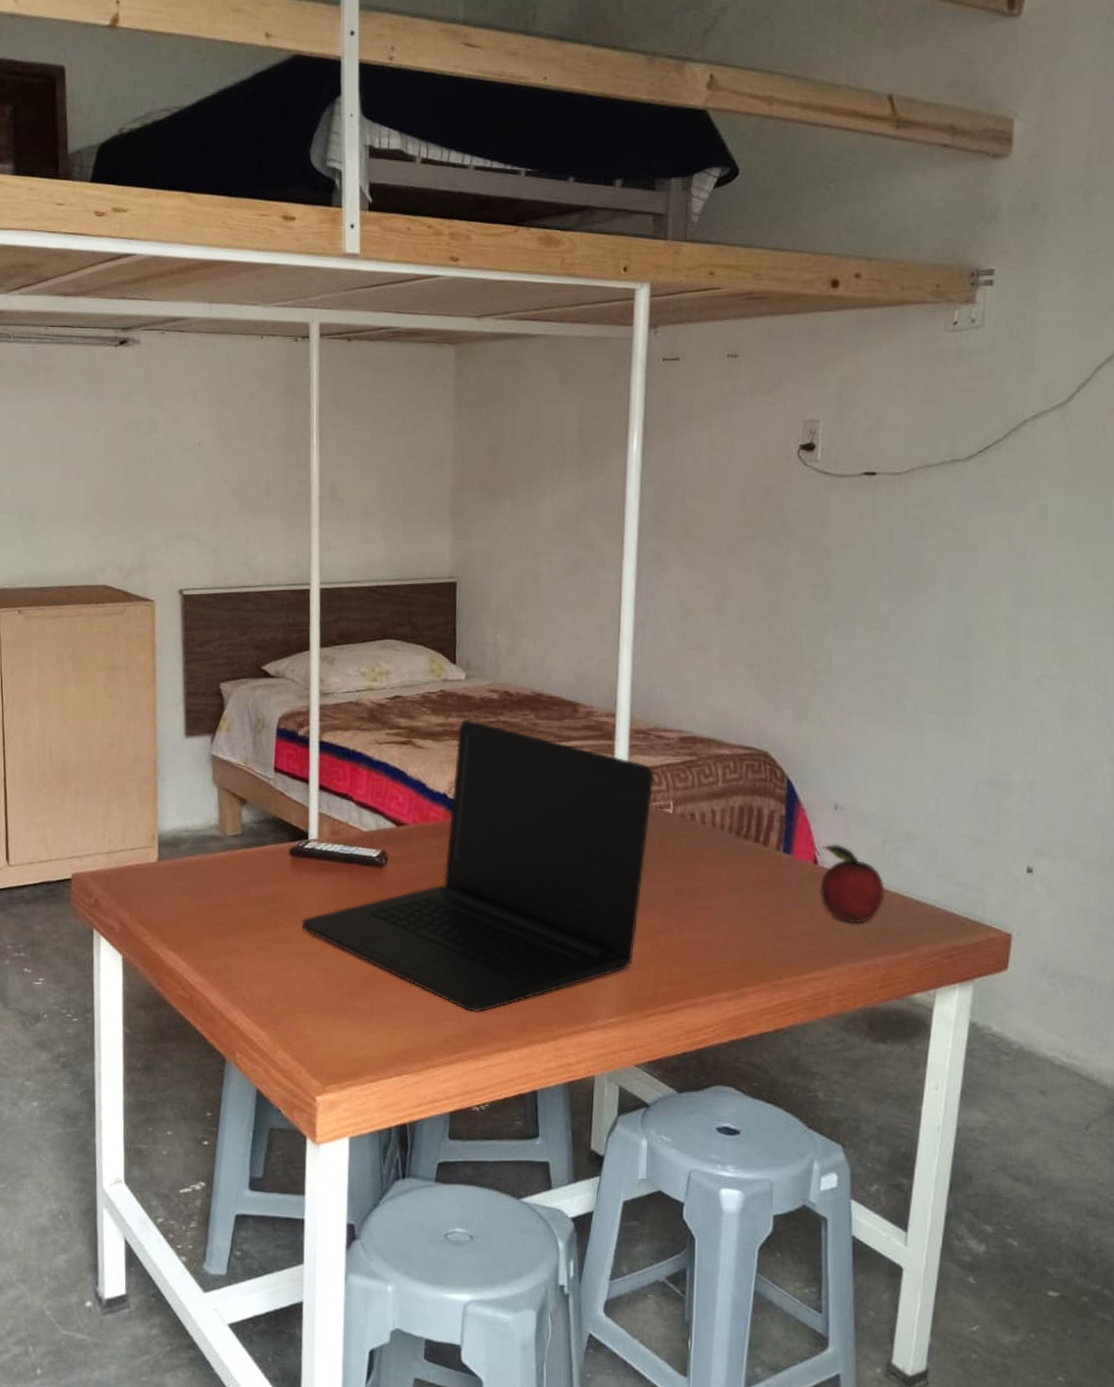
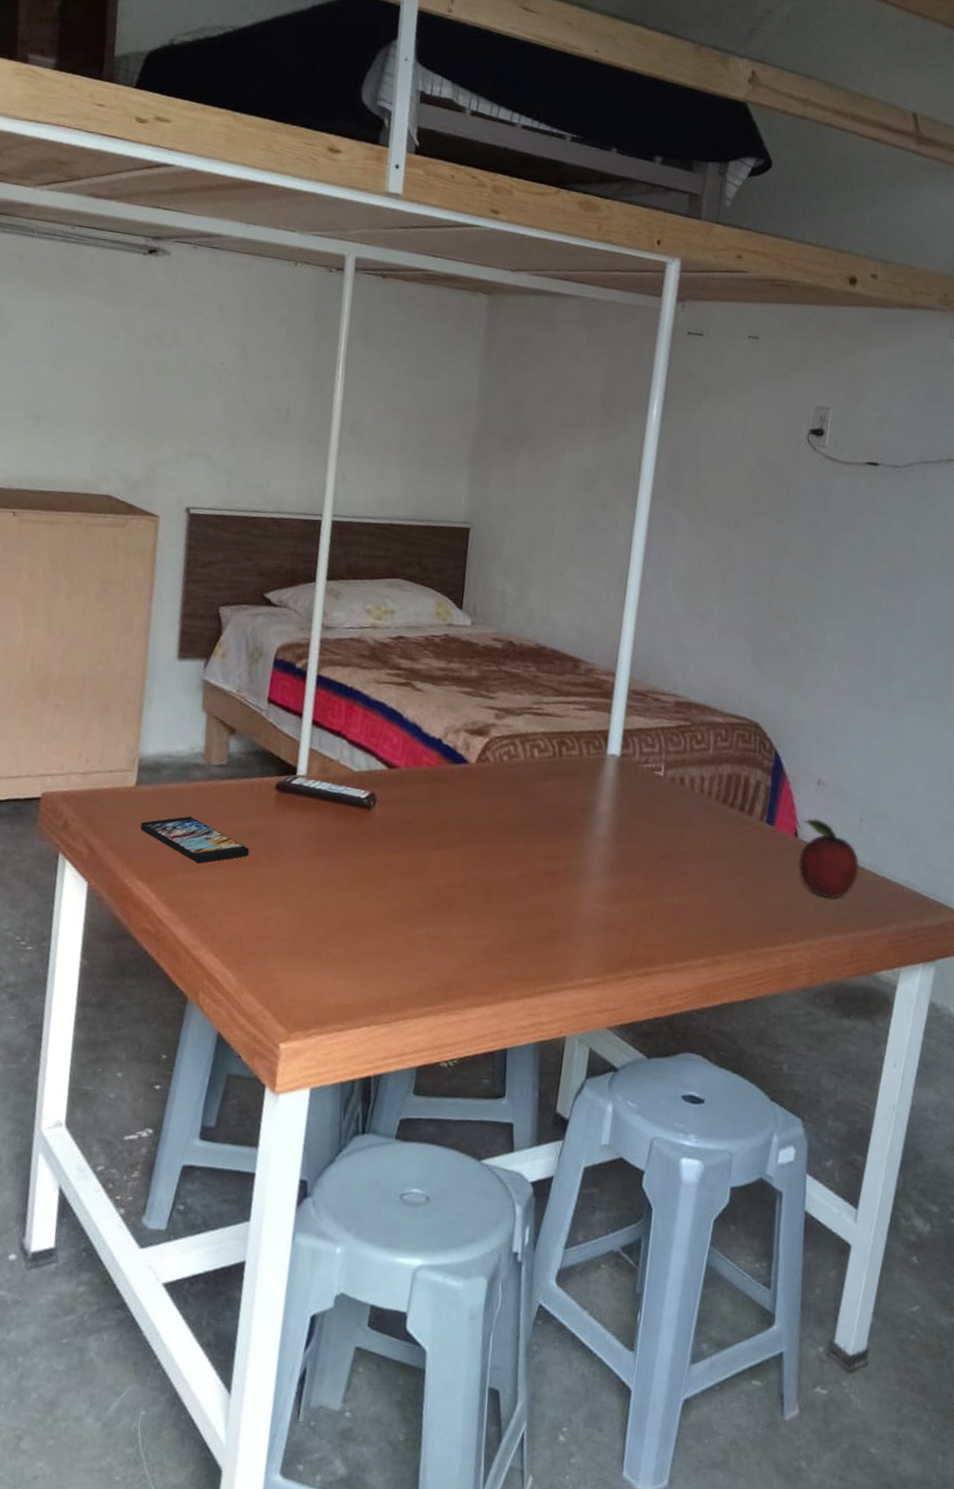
smartphone: none [166,886,270,931] -> present [140,816,250,864]
laptop: present [301,720,655,1013] -> none [280,666,649,966]

